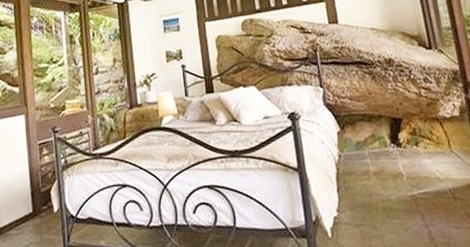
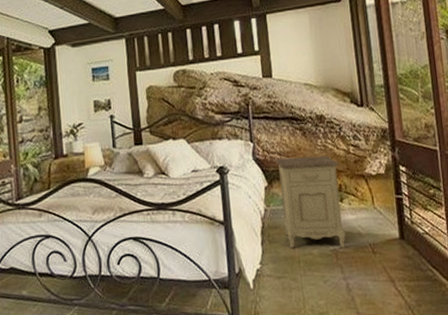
nightstand: none [346,99,425,195] -> present [275,155,346,249]

